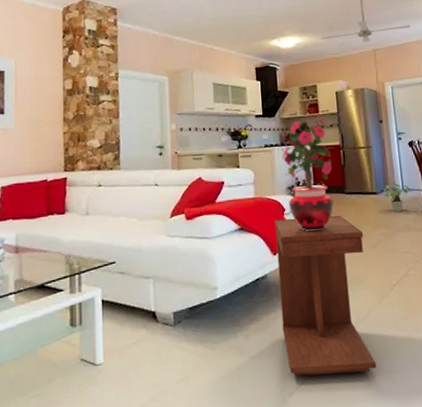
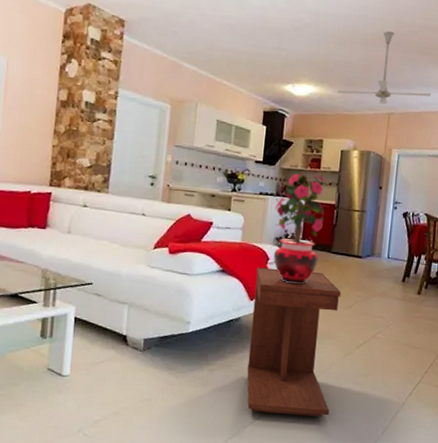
potted plant: present [382,183,412,212] -> none [367,250,396,278]

